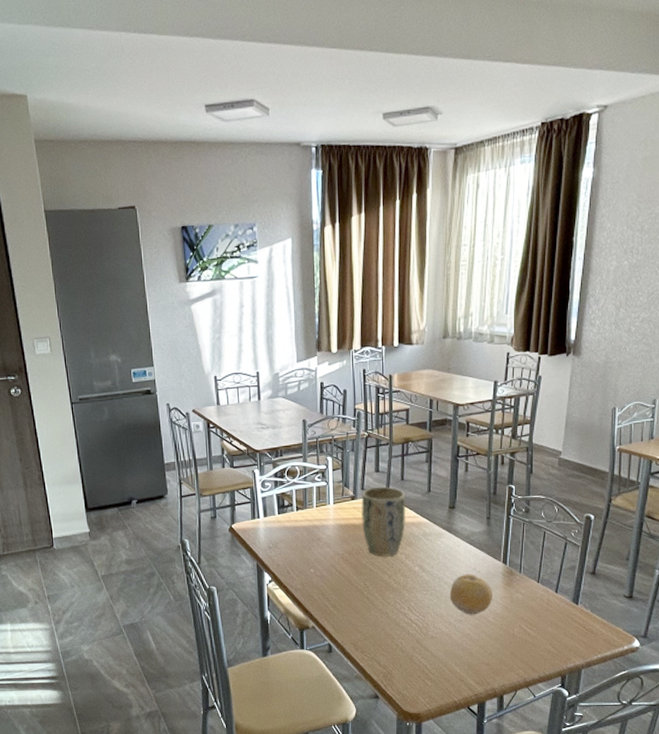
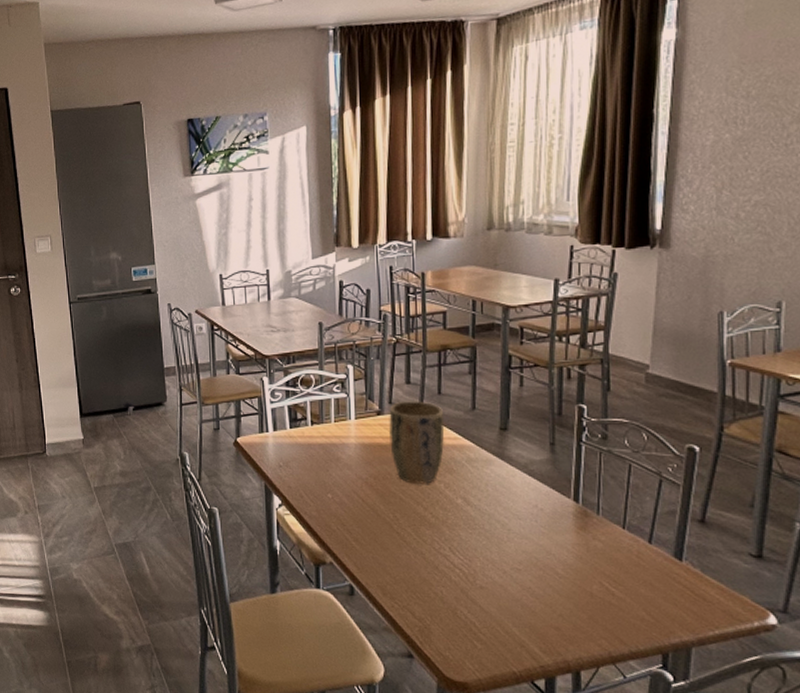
fruit: present [449,574,493,615] -> none [503,511,562,564]

